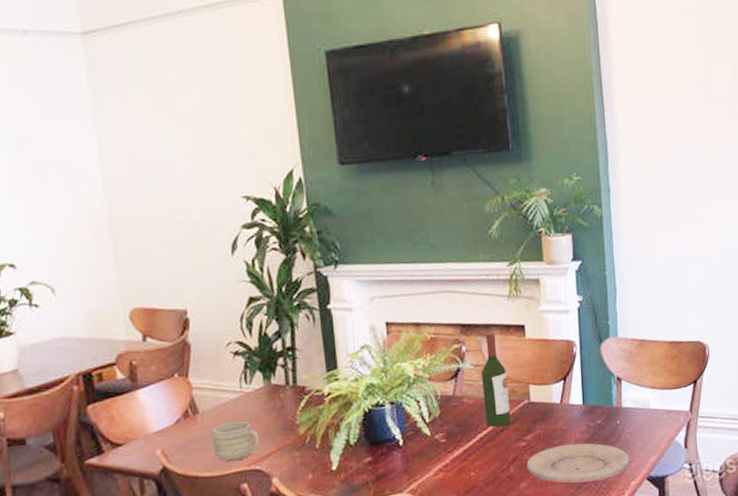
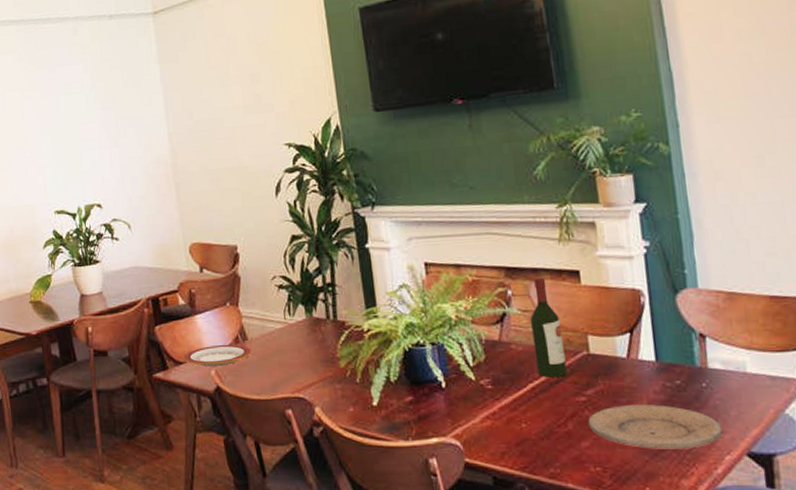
plate: none [121,419,204,447] -> present [182,344,252,367]
mug: present [212,421,260,462] -> none [259,350,303,388]

